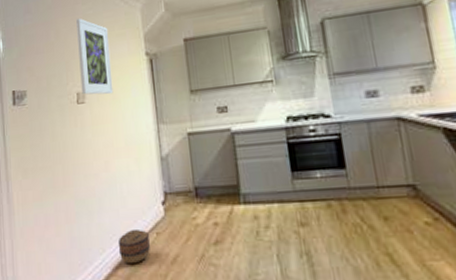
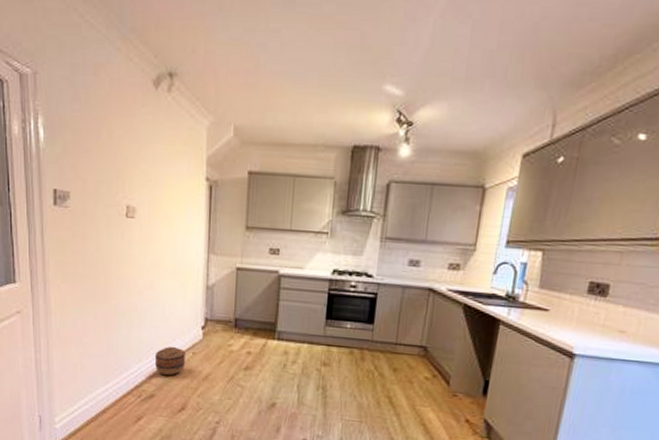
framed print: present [76,18,114,95] -> none [132,121,169,215]

